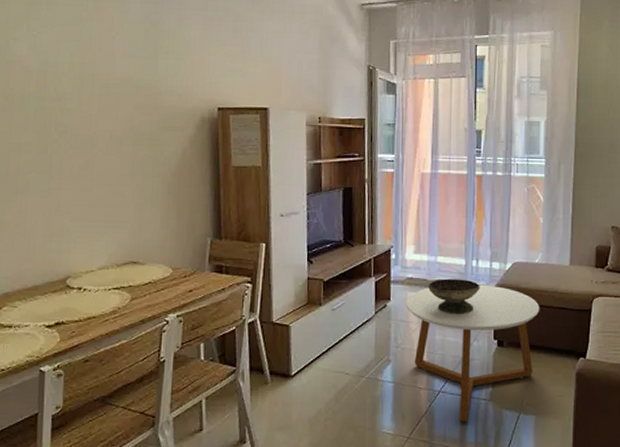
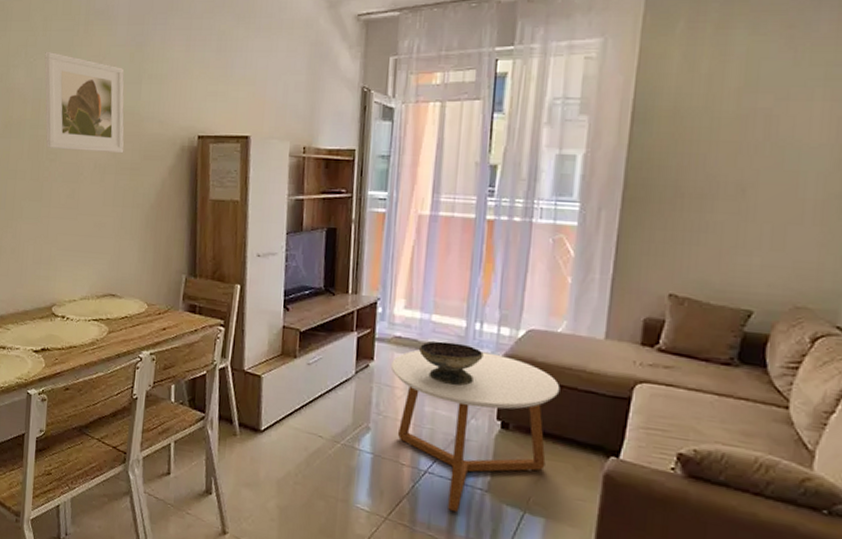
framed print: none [50,25,142,125] -> present [44,51,124,154]

